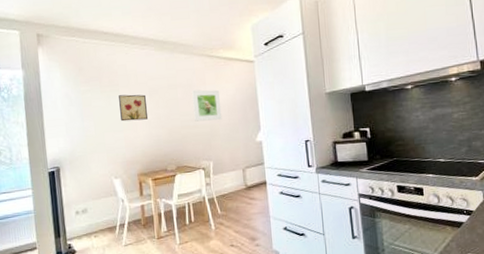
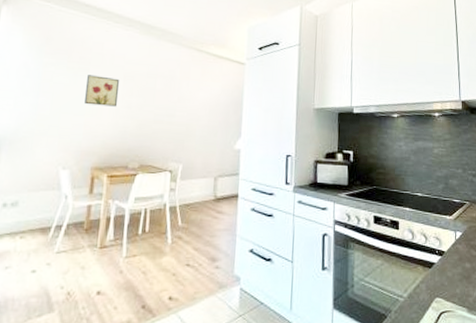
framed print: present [192,89,222,122] -> none [170,83,203,119]

